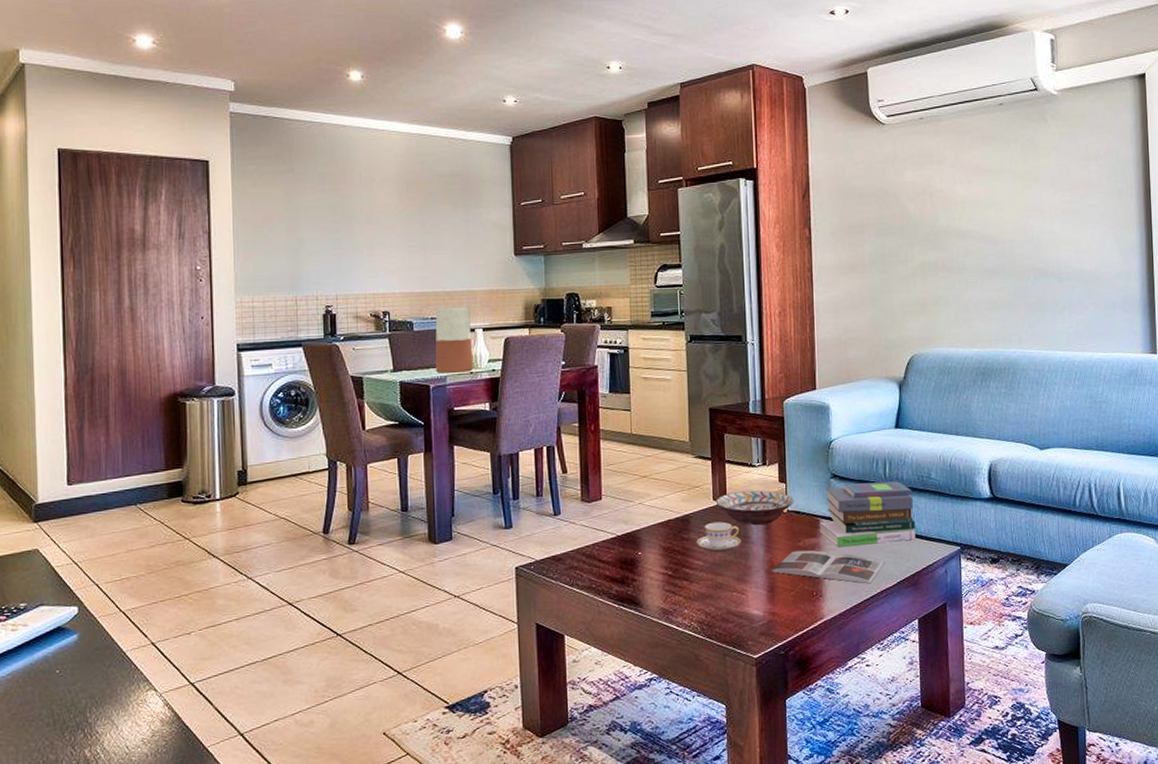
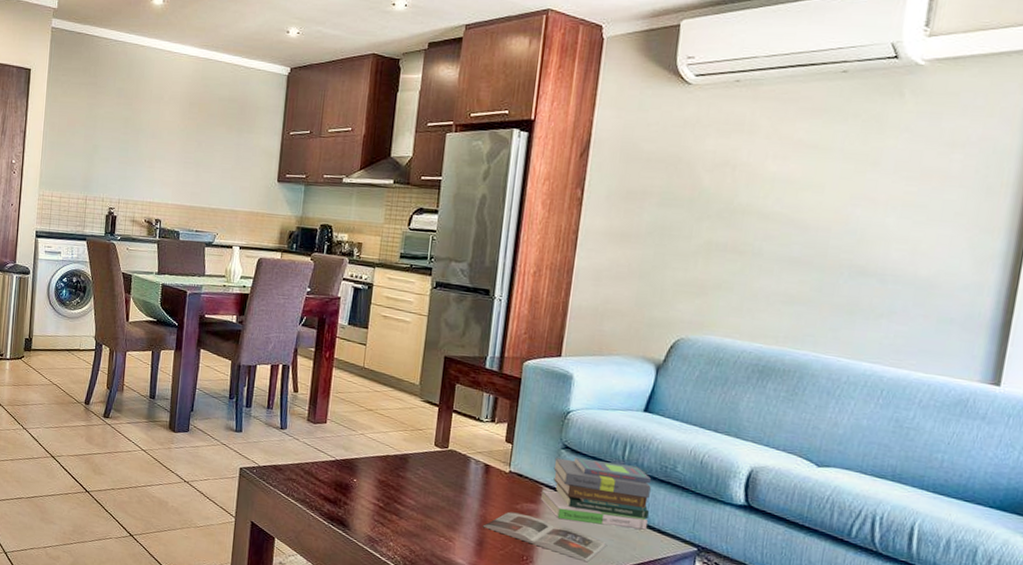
vase: present [435,307,474,374] -> none [193,222,231,285]
teacup: present [696,521,741,553] -> none [411,466,457,498]
decorative bowl: present [715,490,794,526] -> none [436,442,518,480]

